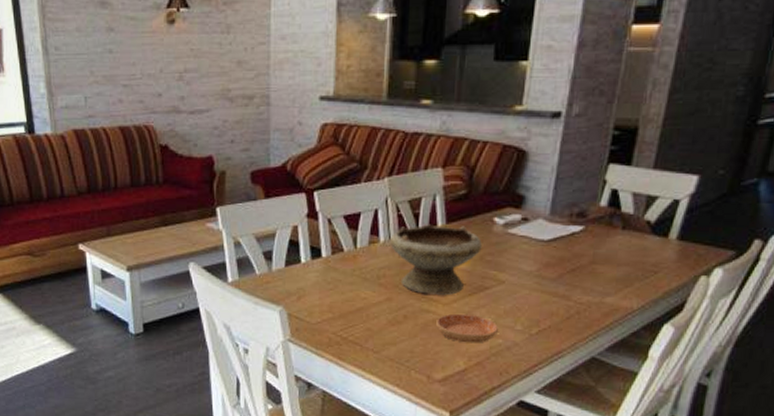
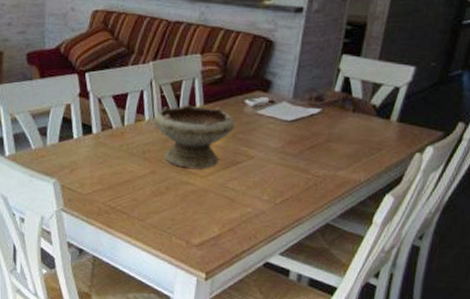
saucer: present [436,313,499,344] -> none [194,185,249,212]

